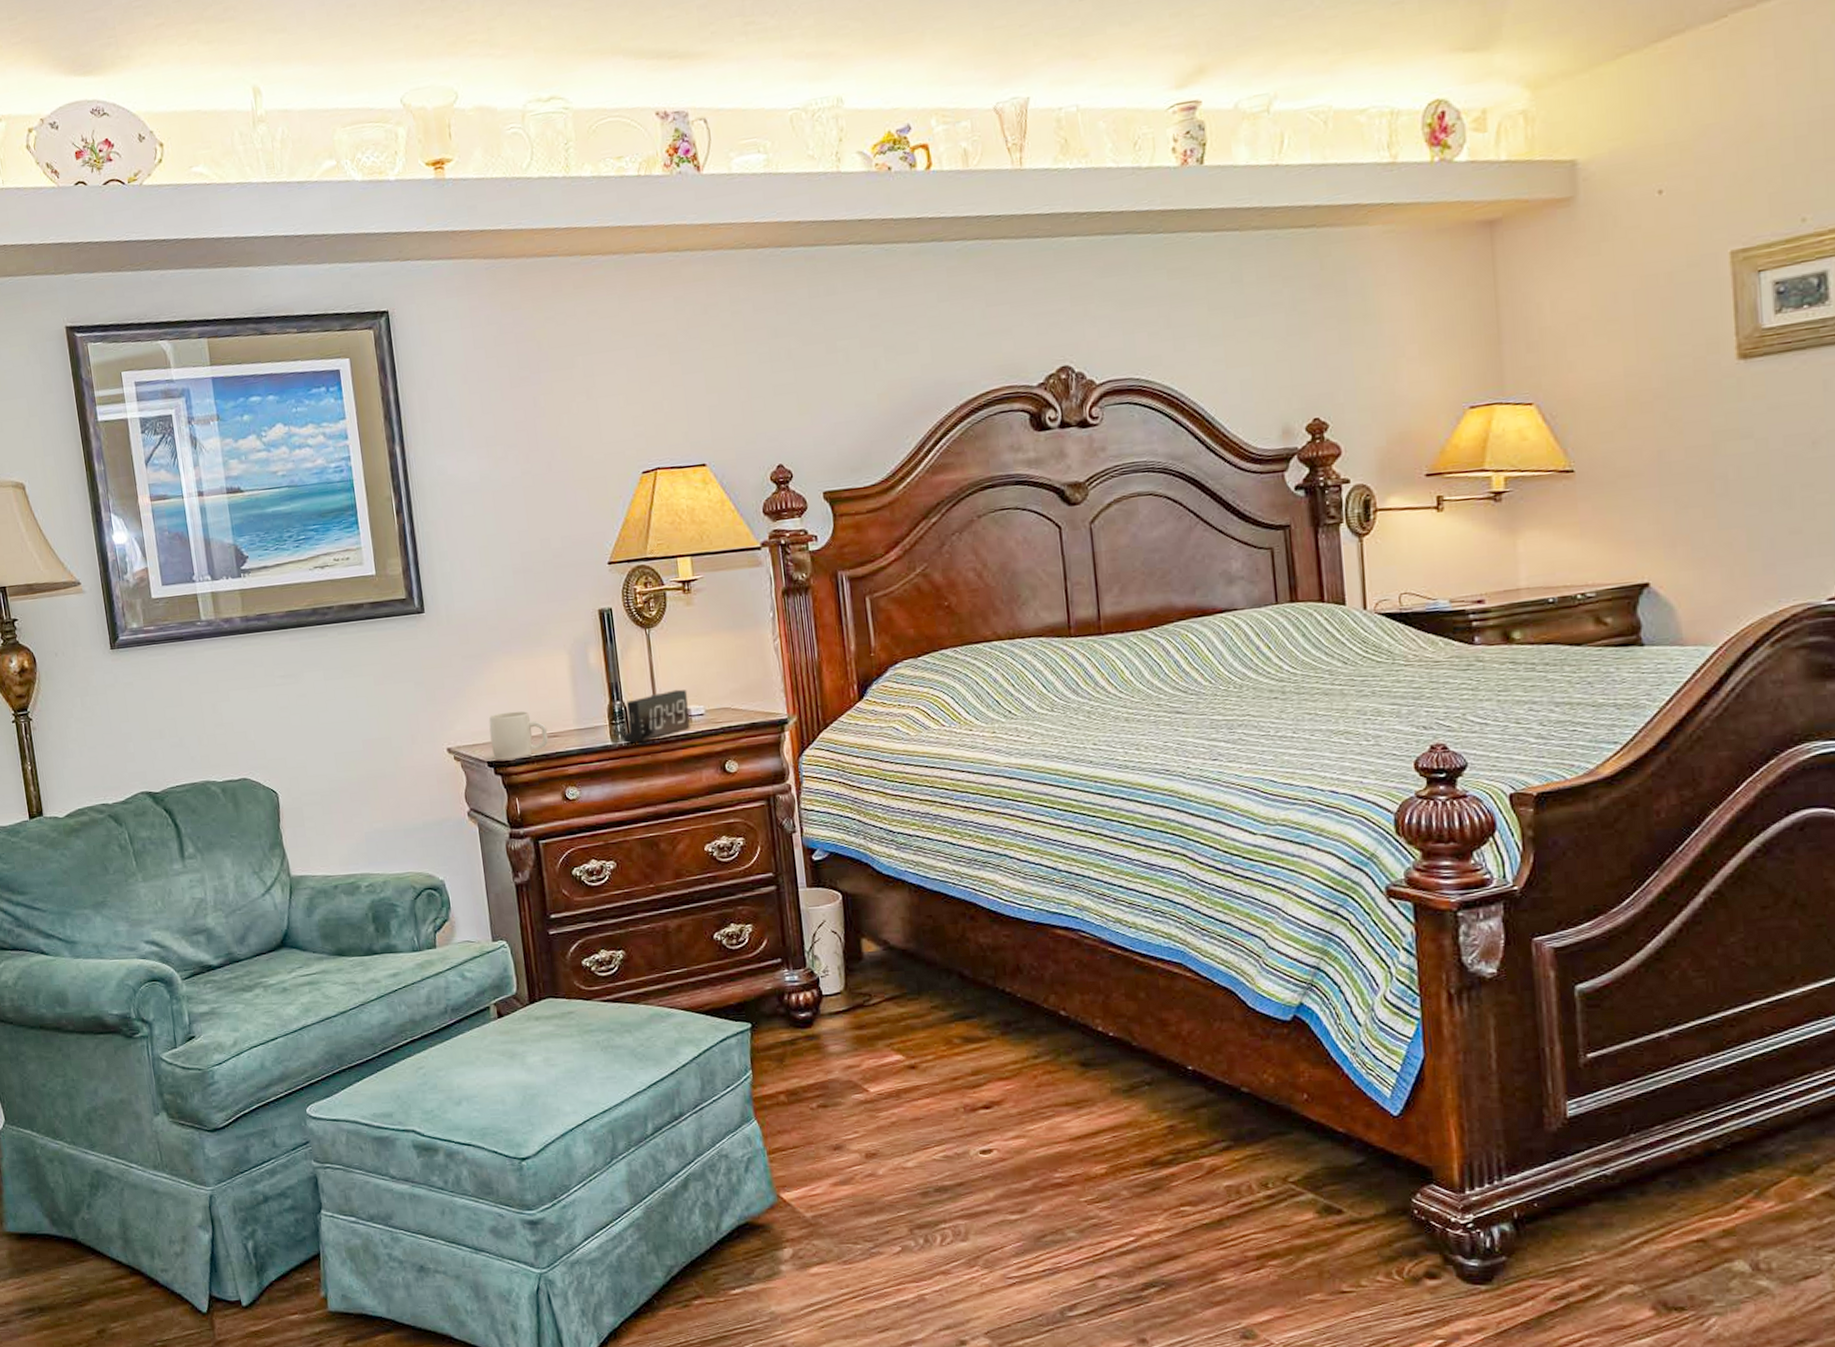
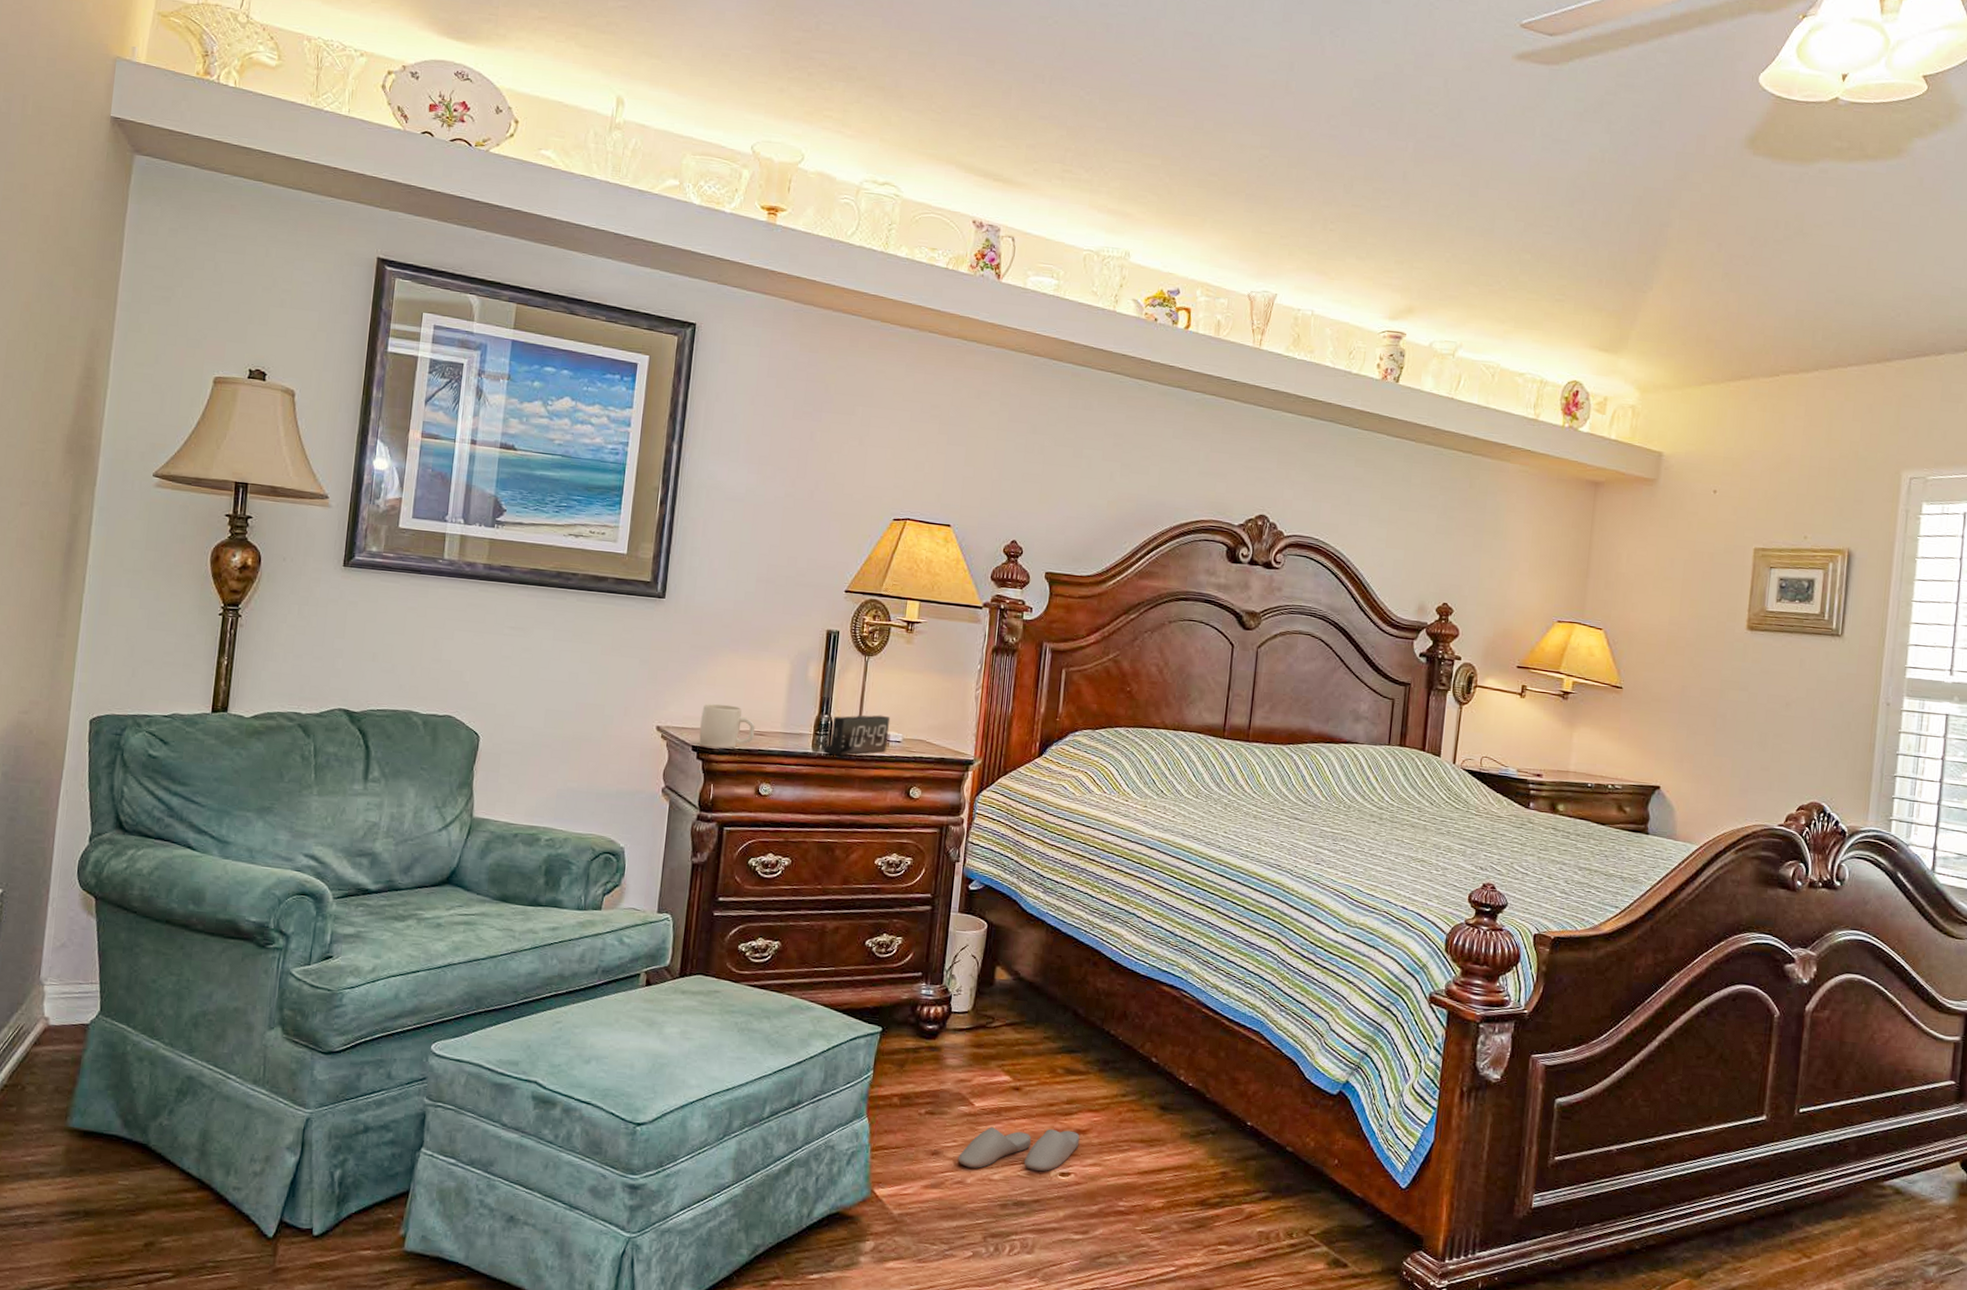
slippers: none [863,1103,996,1158] -> present [957,1126,1080,1171]

